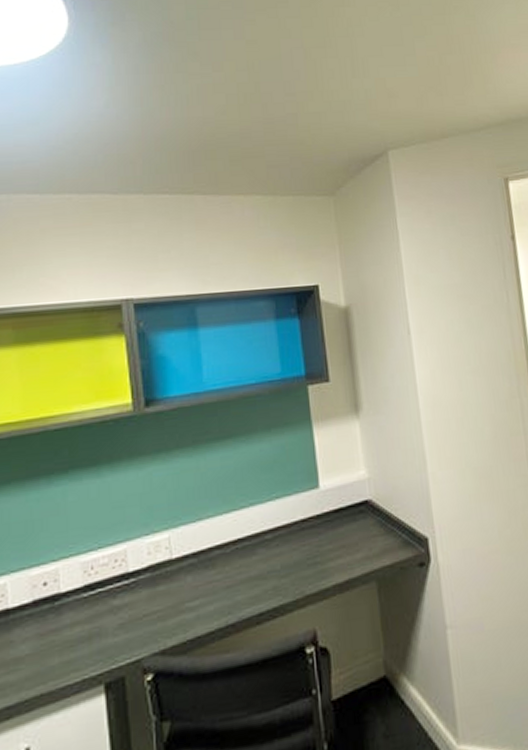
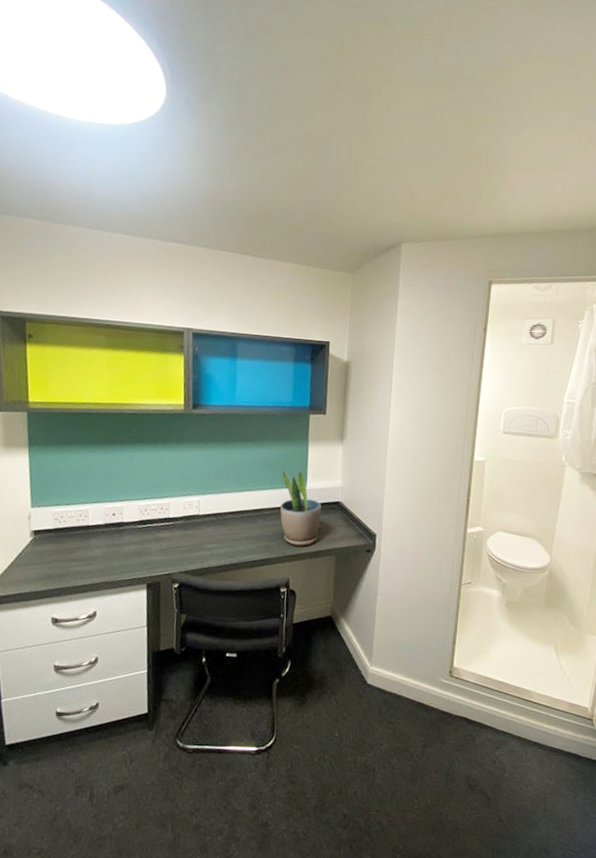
potted plant: none [282,466,347,578] -> present [280,470,321,546]

